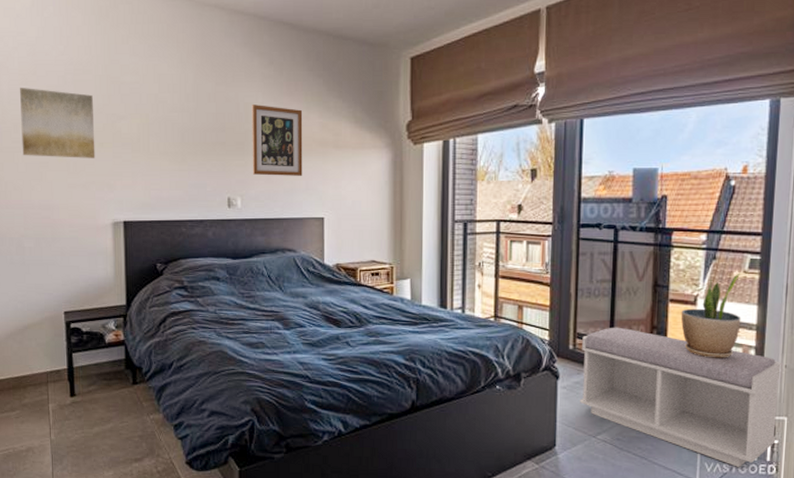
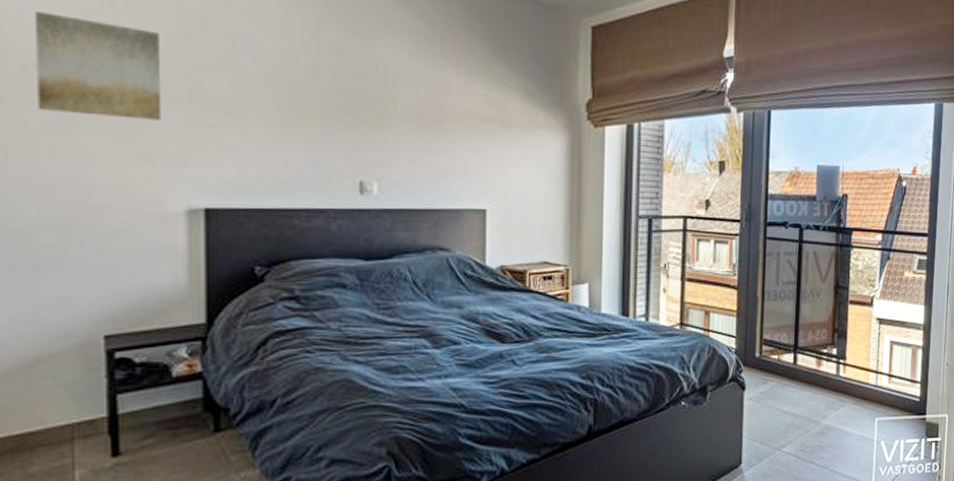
wall art: present [252,105,303,176] -> none [394,65,461,158]
bench: present [580,327,783,467] -> none [766,331,945,468]
potted plant: present [681,272,741,358] -> none [859,273,911,360]

